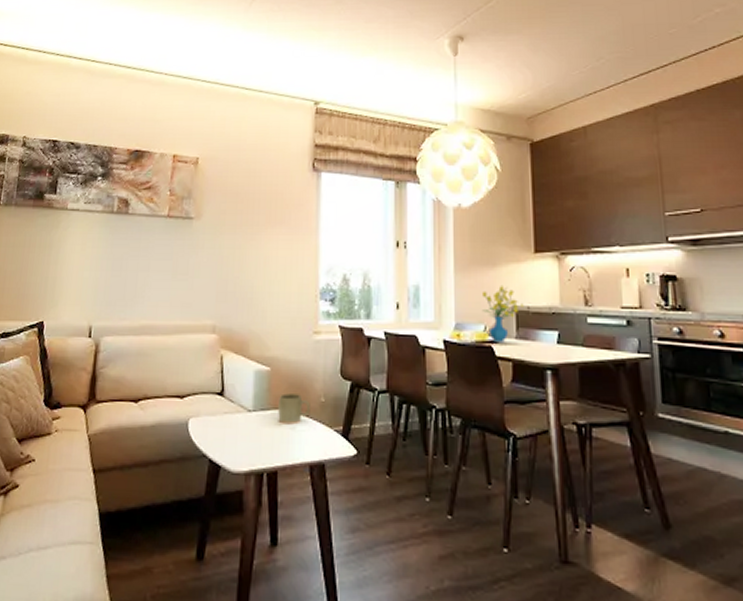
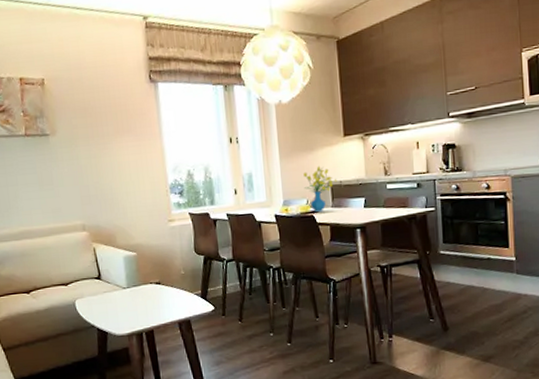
mug: present [278,393,311,425] -> none [147,270,174,295]

